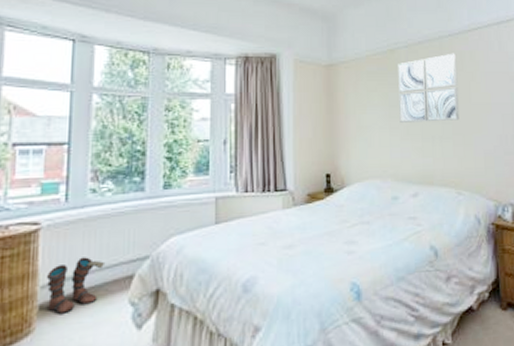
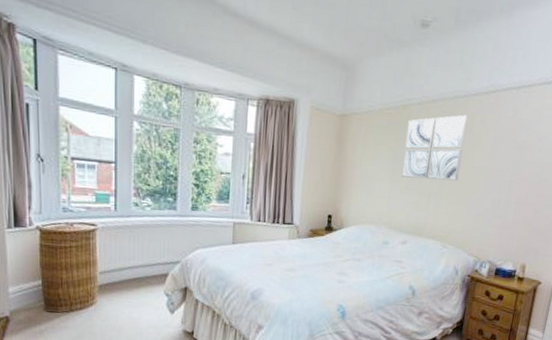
boots: present [46,257,106,314] -> none [103,255,147,294]

